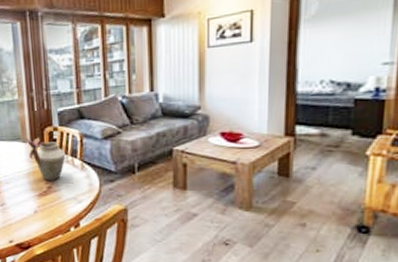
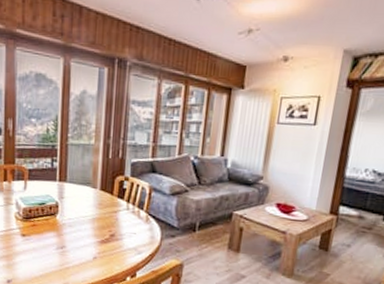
vase: present [26,137,66,182] -> none [96,183,133,230]

